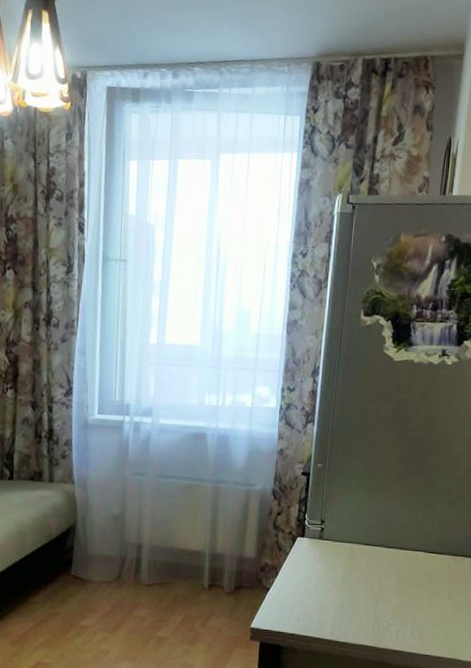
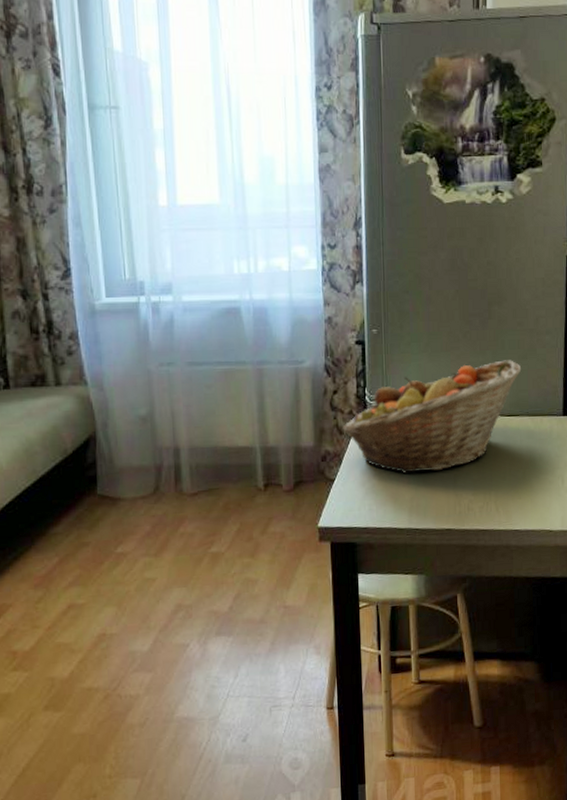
fruit basket: none [282,503,449,593] -> present [343,360,522,474]

